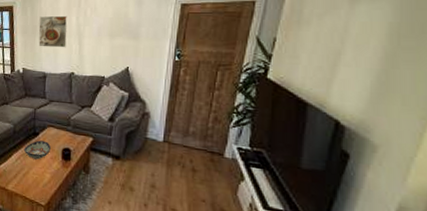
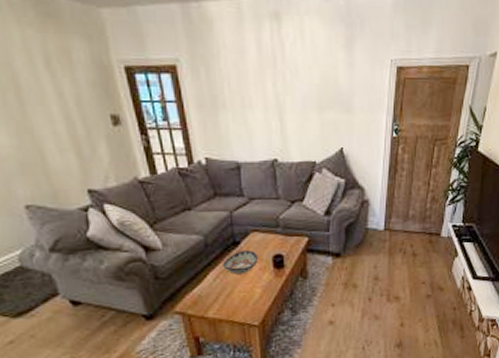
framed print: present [38,15,68,48] -> none [220,80,263,127]

